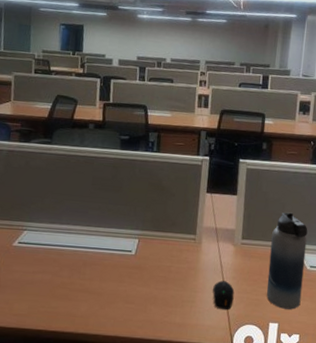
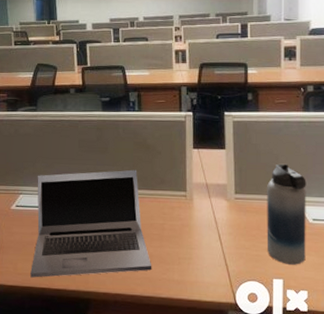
laptop: none [27,210,155,319] -> present [30,169,152,278]
computer mouse: present [213,280,235,311] -> none [209,237,232,267]

